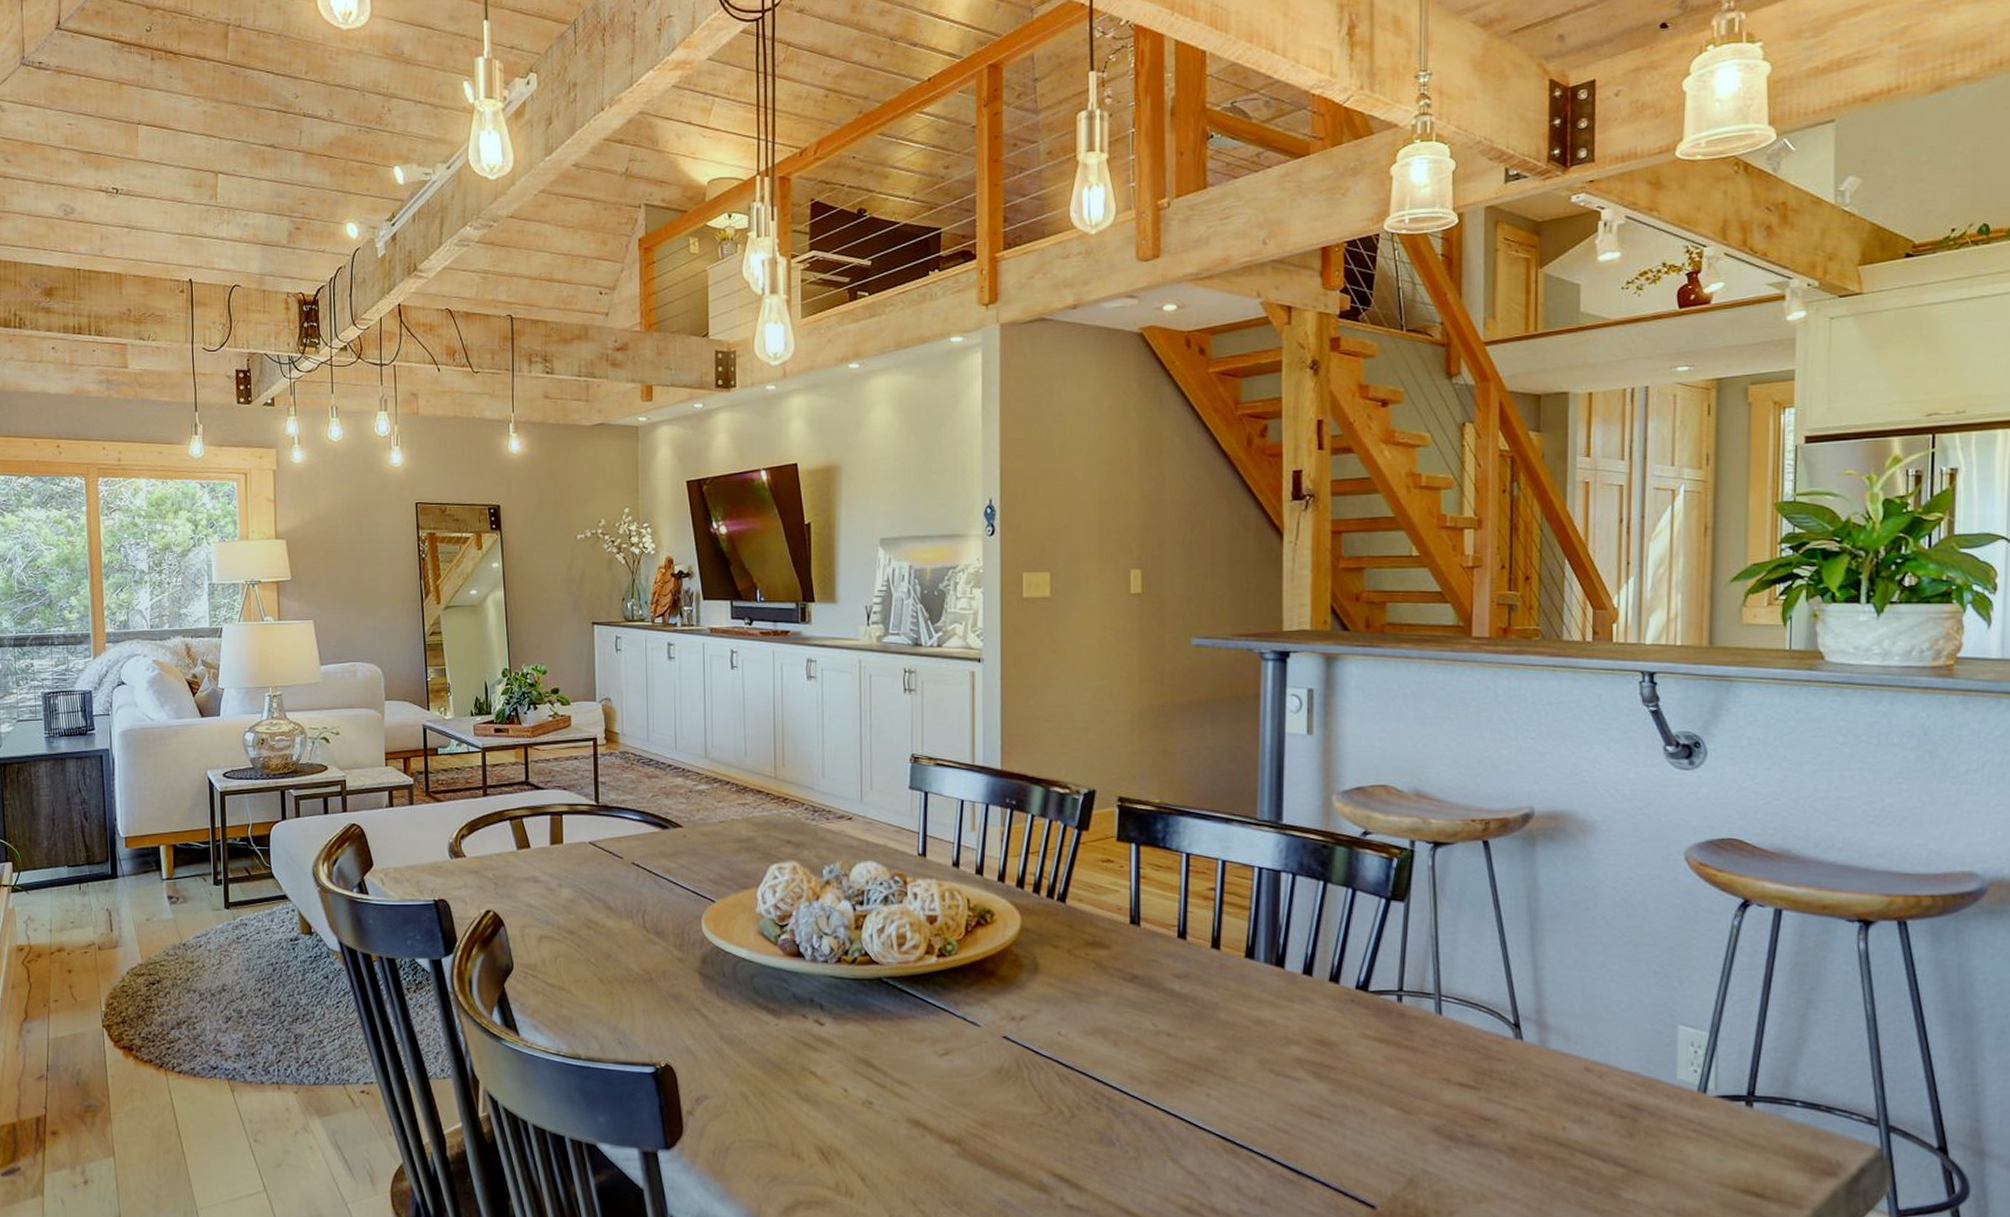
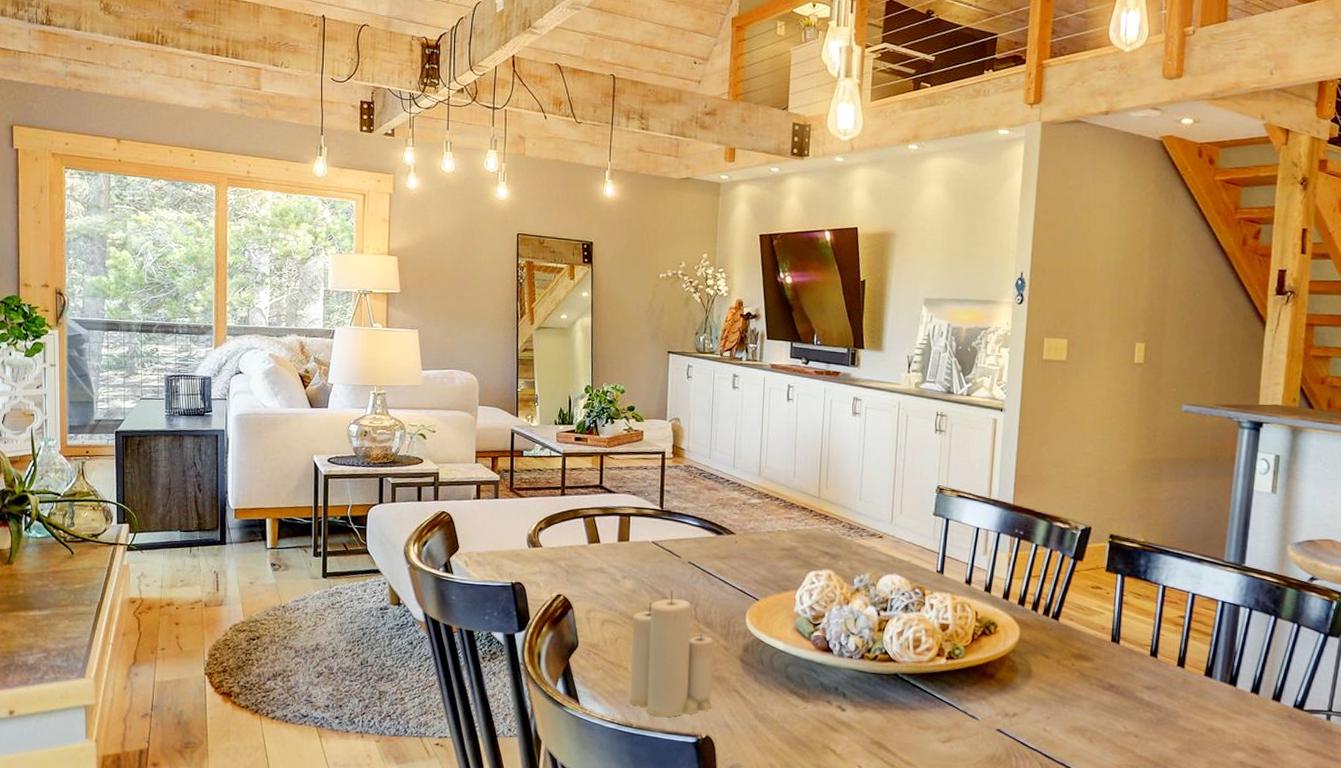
candle: none [572,896,669,1045] -> present [630,589,714,718]

